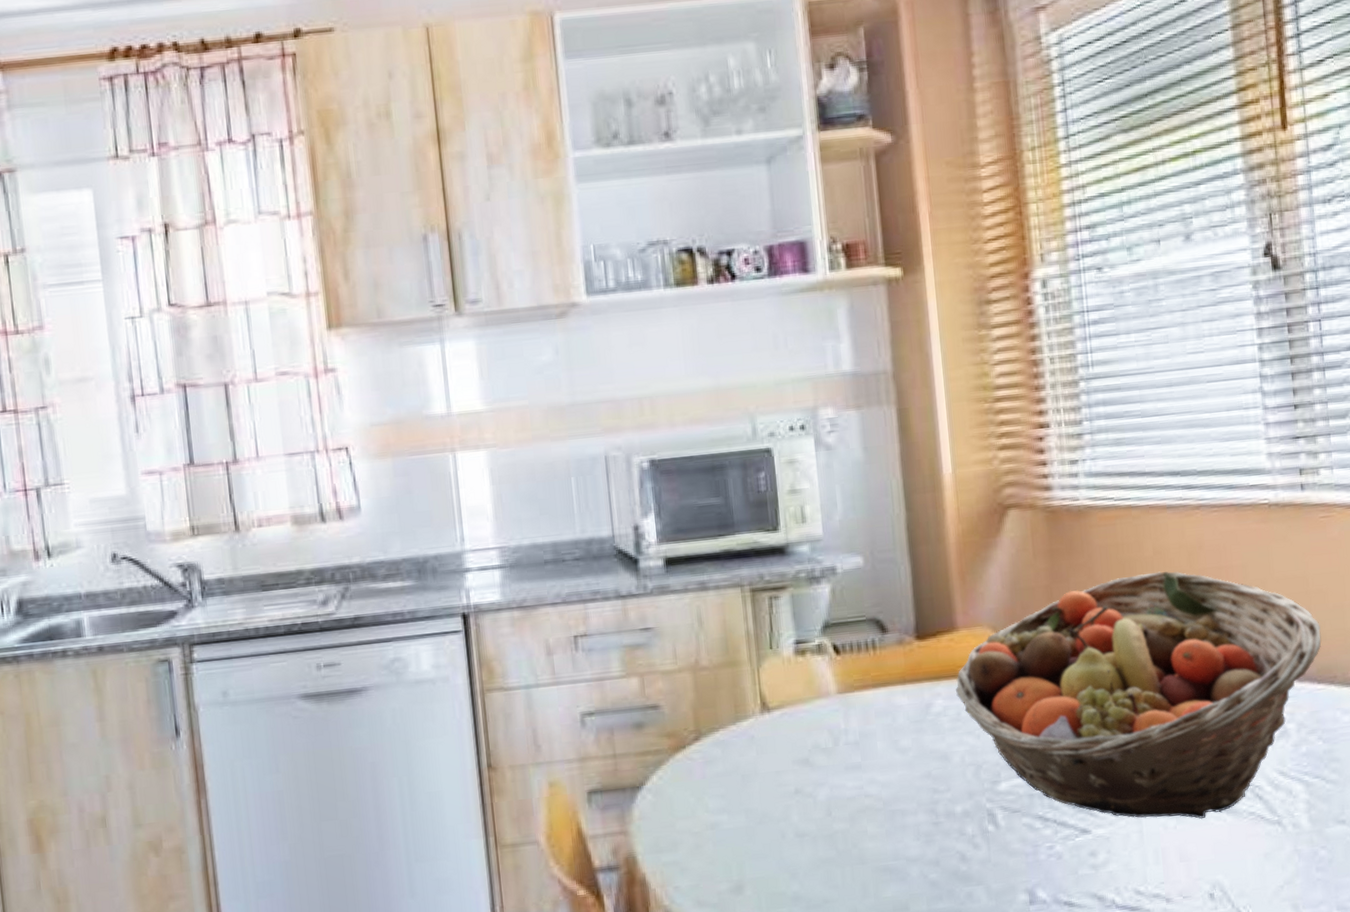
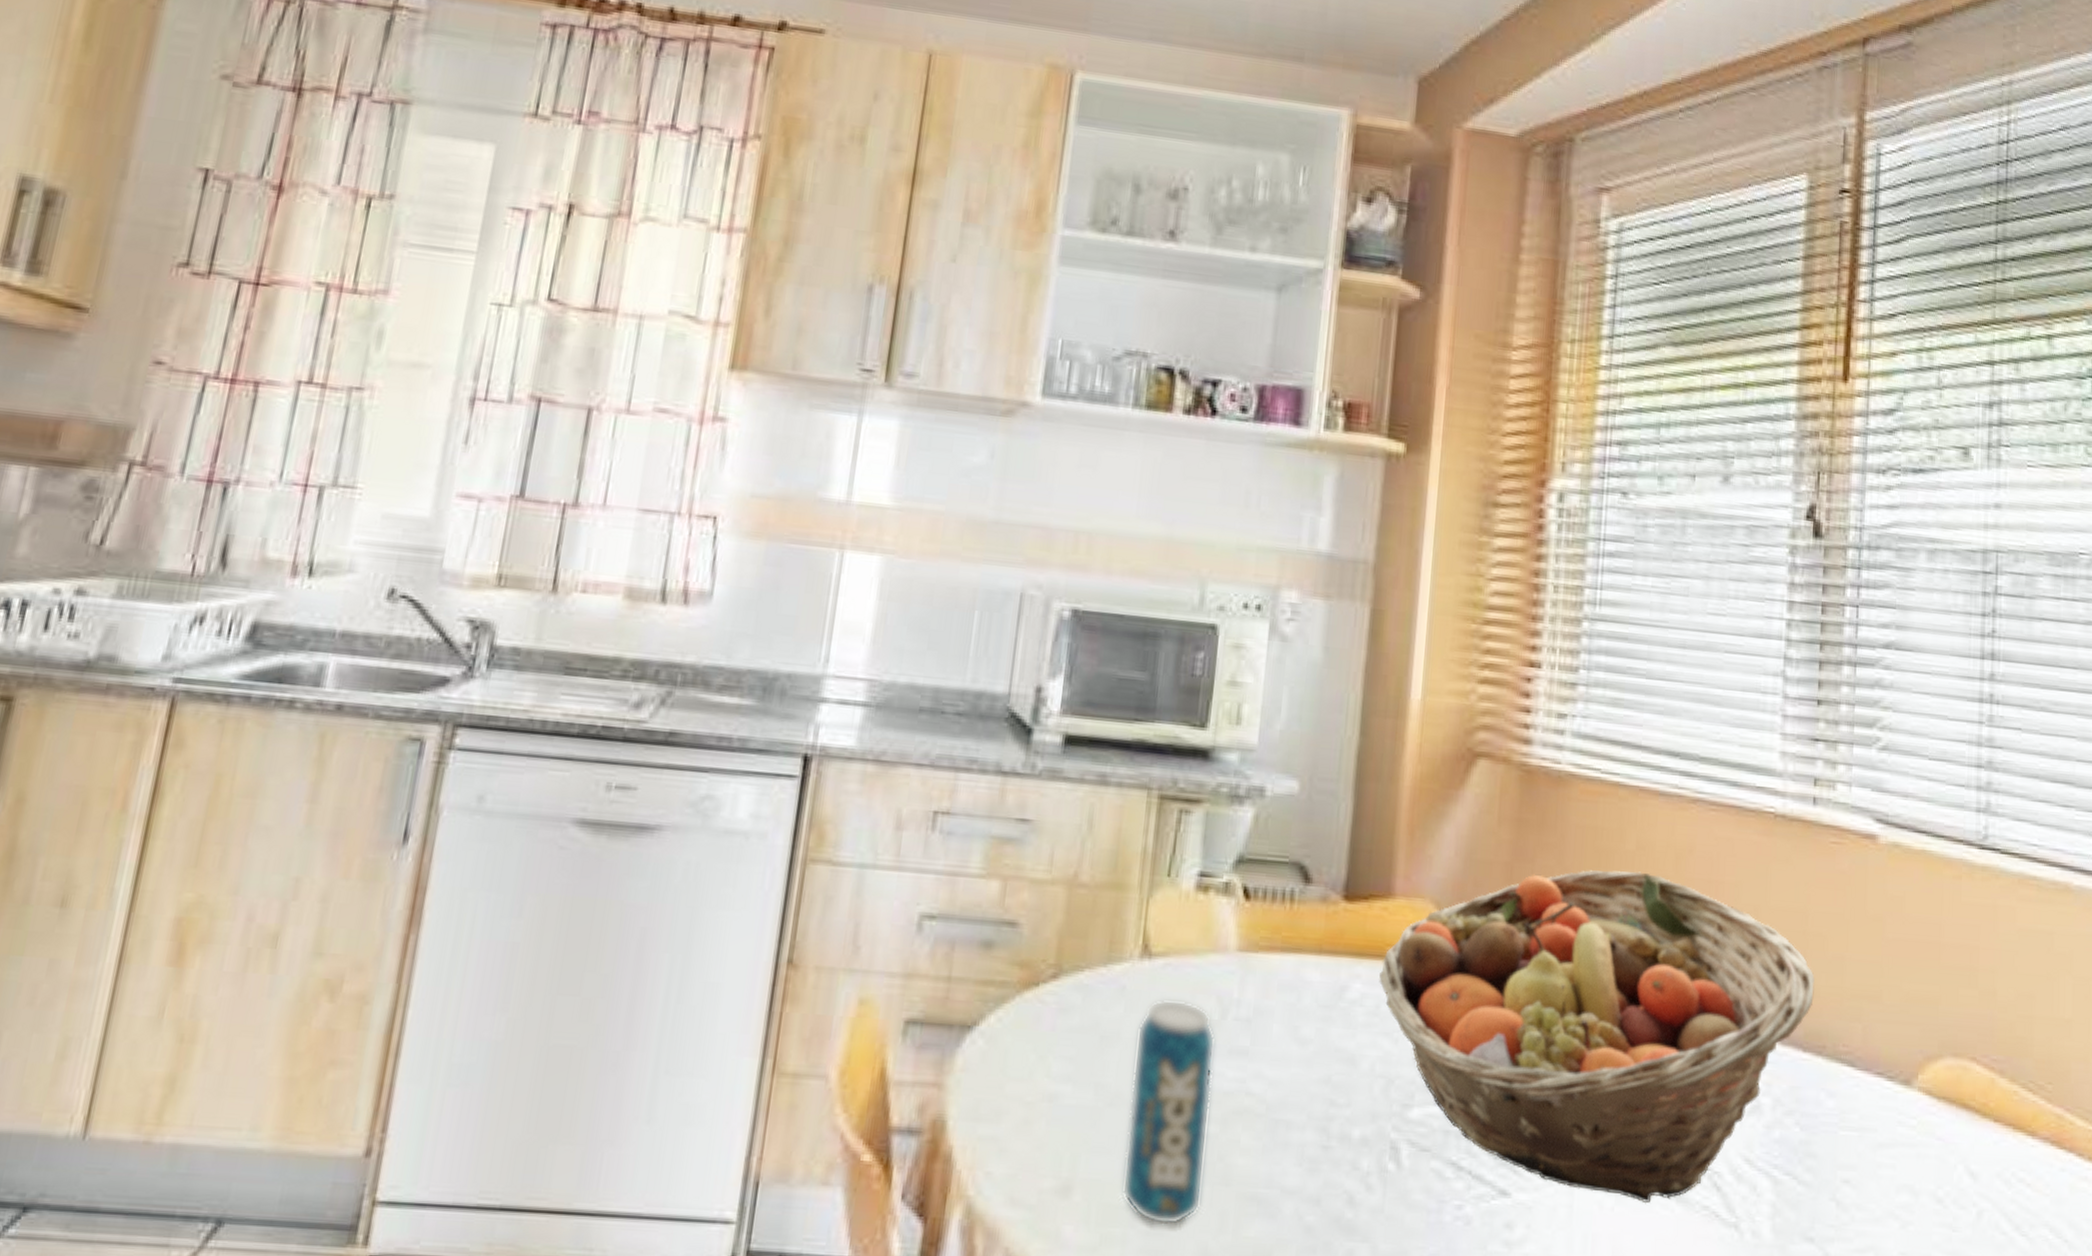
beverage can: none [769,737,846,902] -> present [1121,998,1217,1227]

